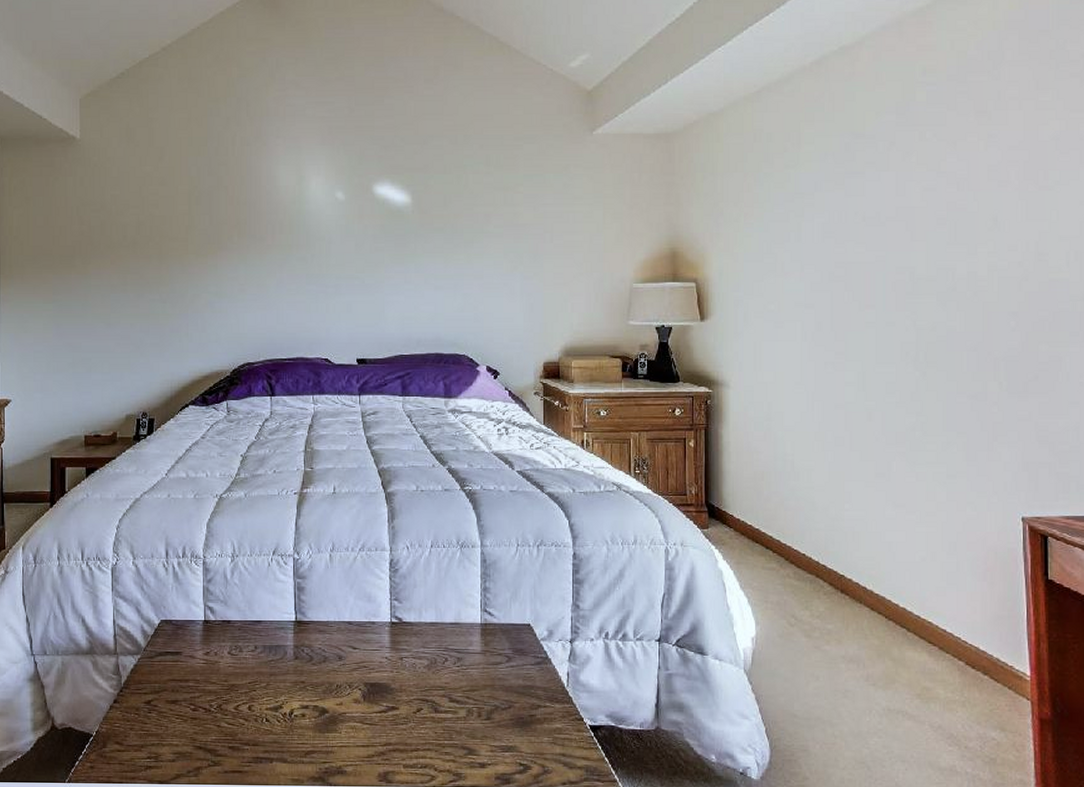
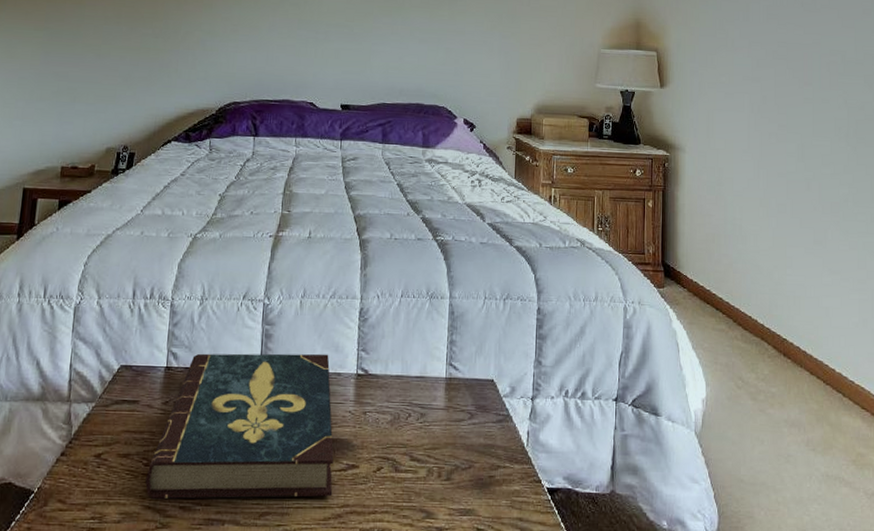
book: none [195,604,375,740] -> present [145,353,334,499]

